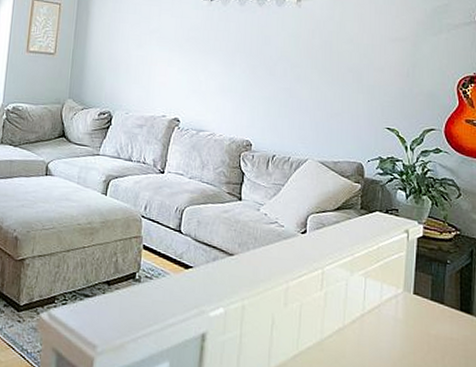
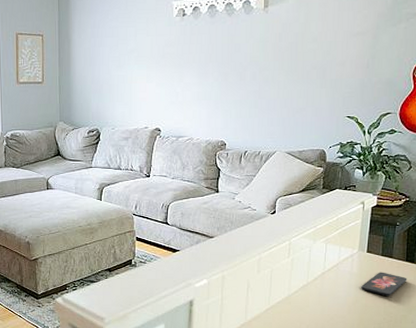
smartphone: none [408,321,463,354] -> present [361,272,408,296]

